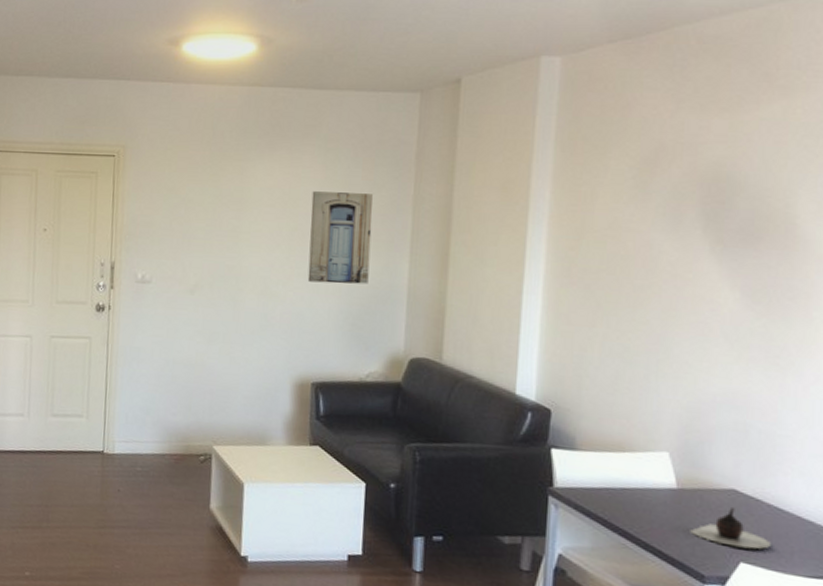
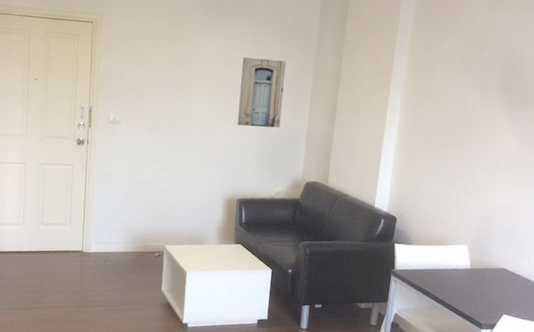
teapot: present [690,506,770,549] -> none [476,279,522,306]

